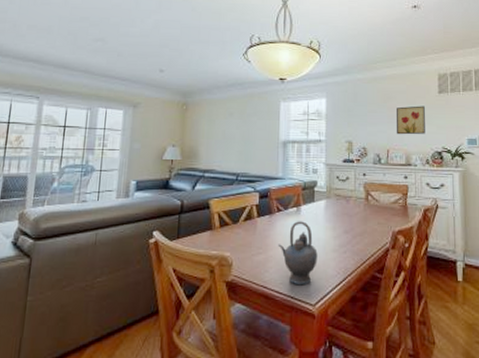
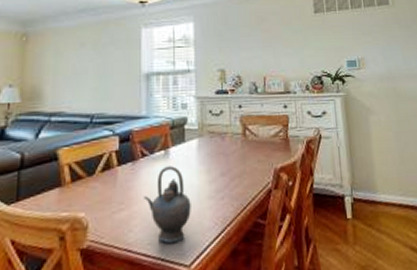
wall art: present [396,106,425,135] -> none [271,27,303,60]

